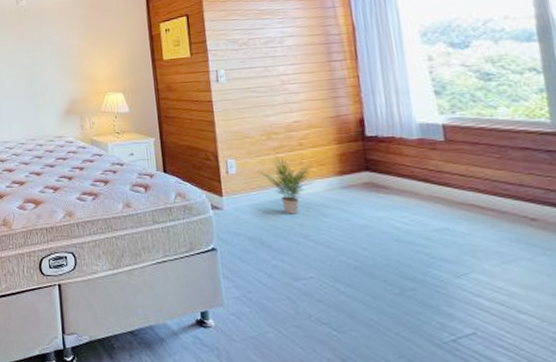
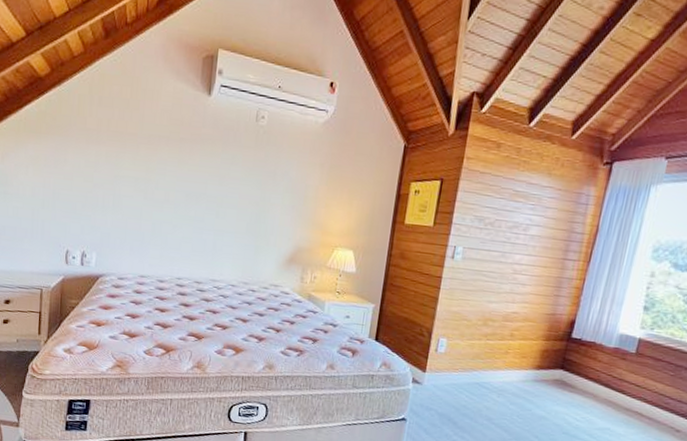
potted plant: present [257,157,315,214] -> none [464,343,516,399]

